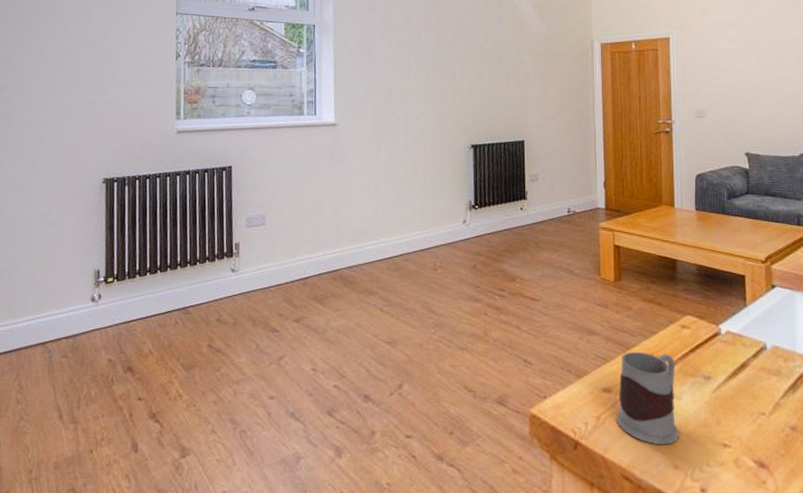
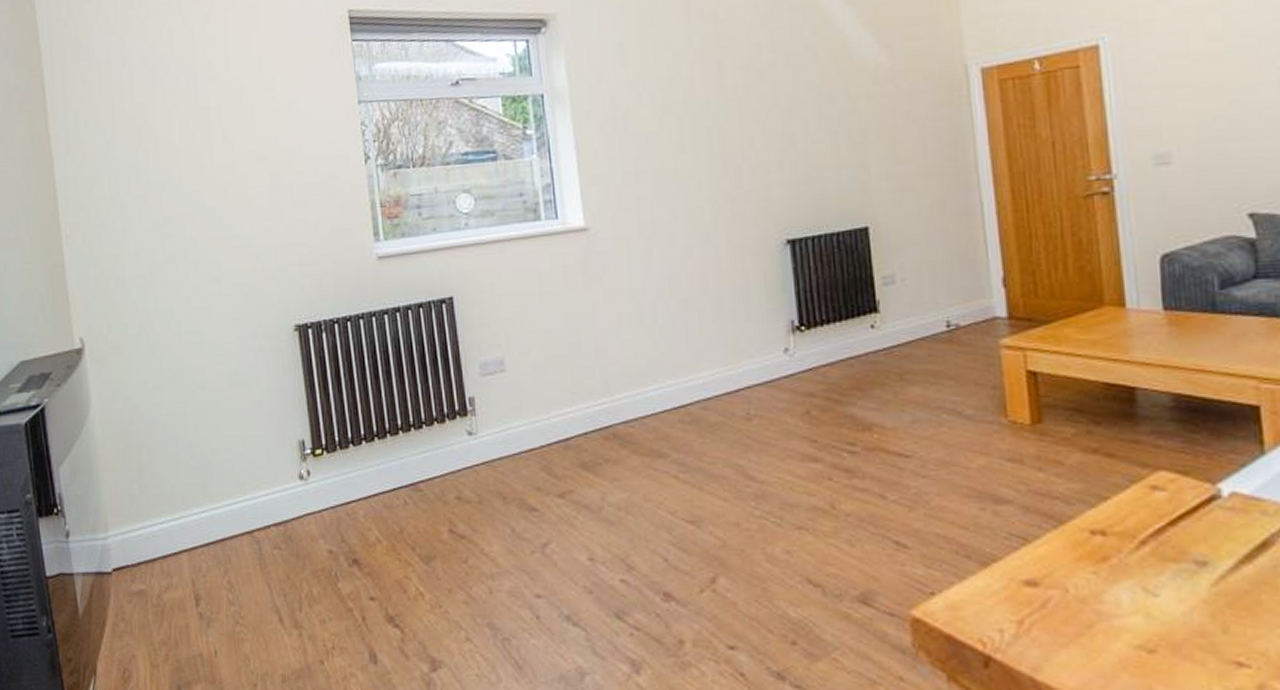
mug: present [616,351,679,445] -> none [1049,526,1158,662]

